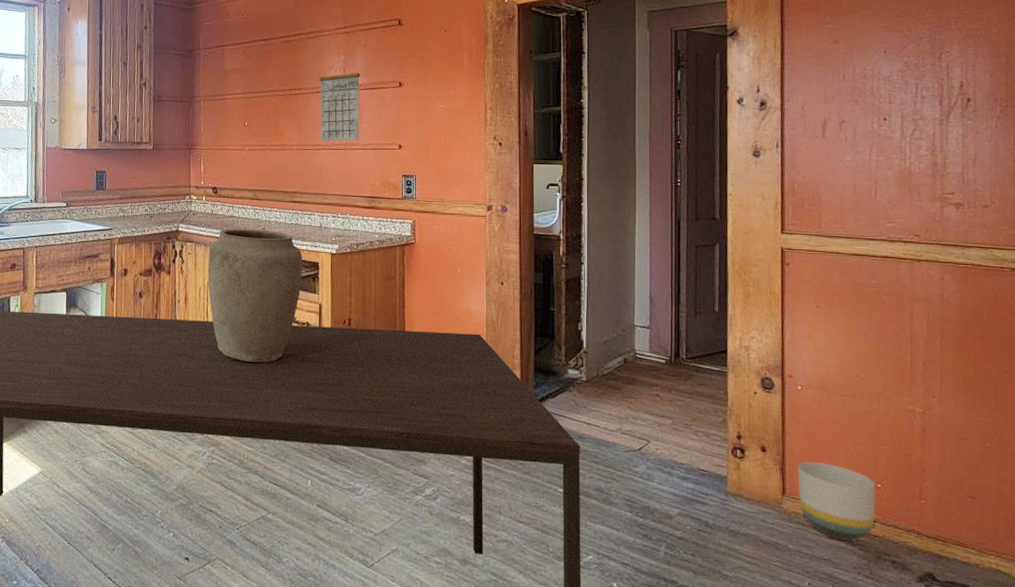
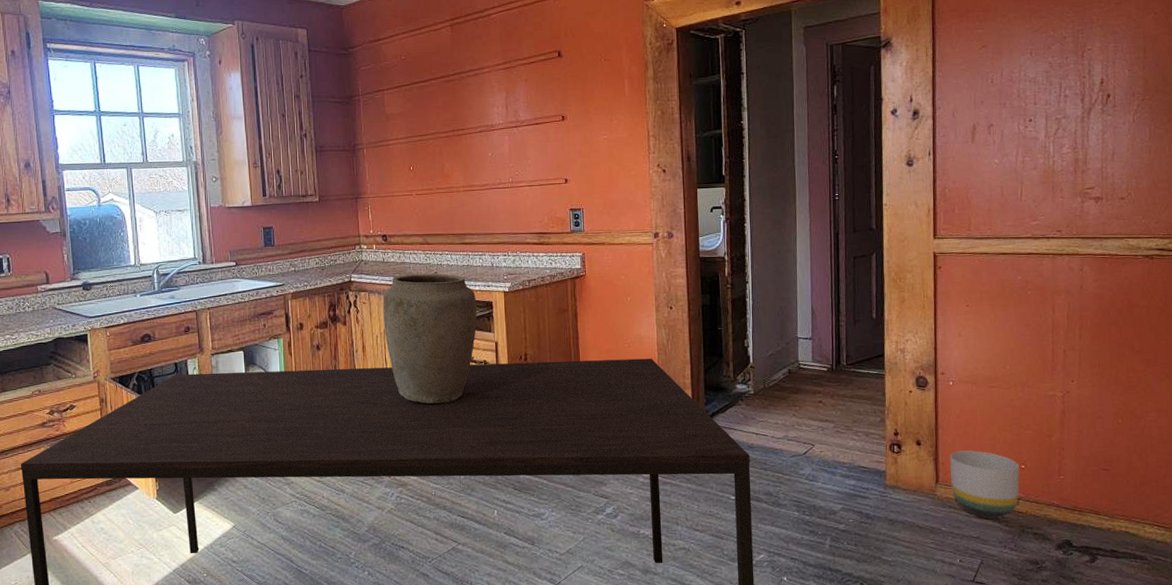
calendar: present [319,60,361,141] -> none [481,97,526,181]

